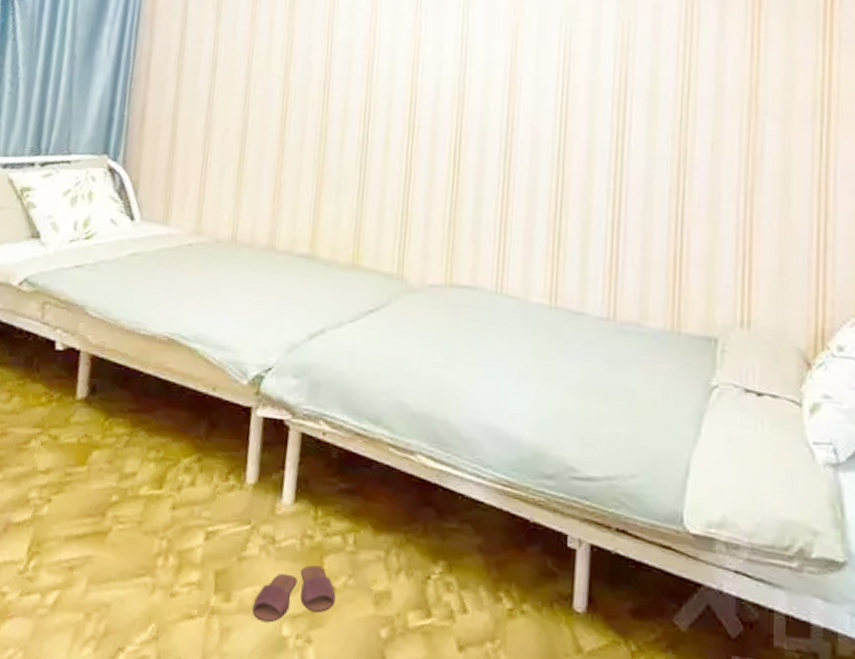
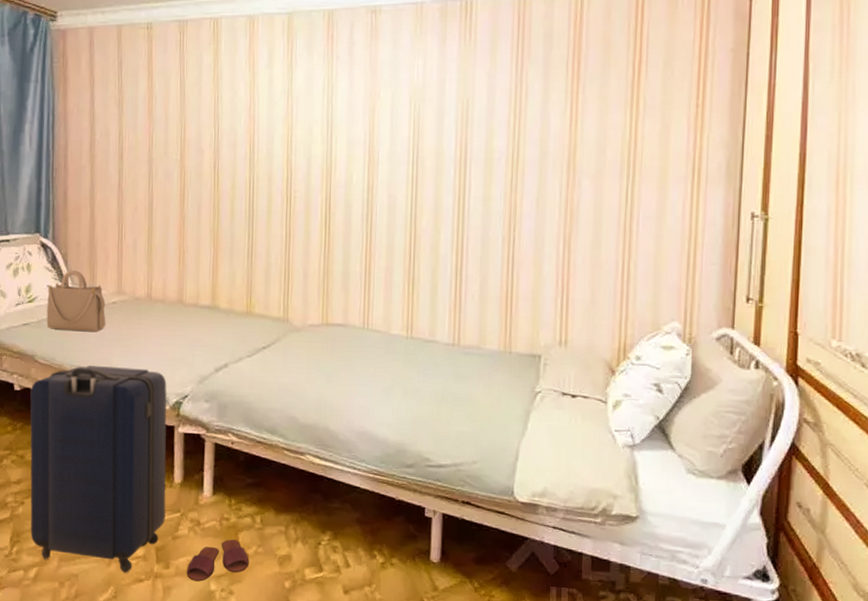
suitcase: none [54,323,247,605] -> present [30,366,167,573]
handbag: none [104,201,180,281] -> present [46,270,106,332]

